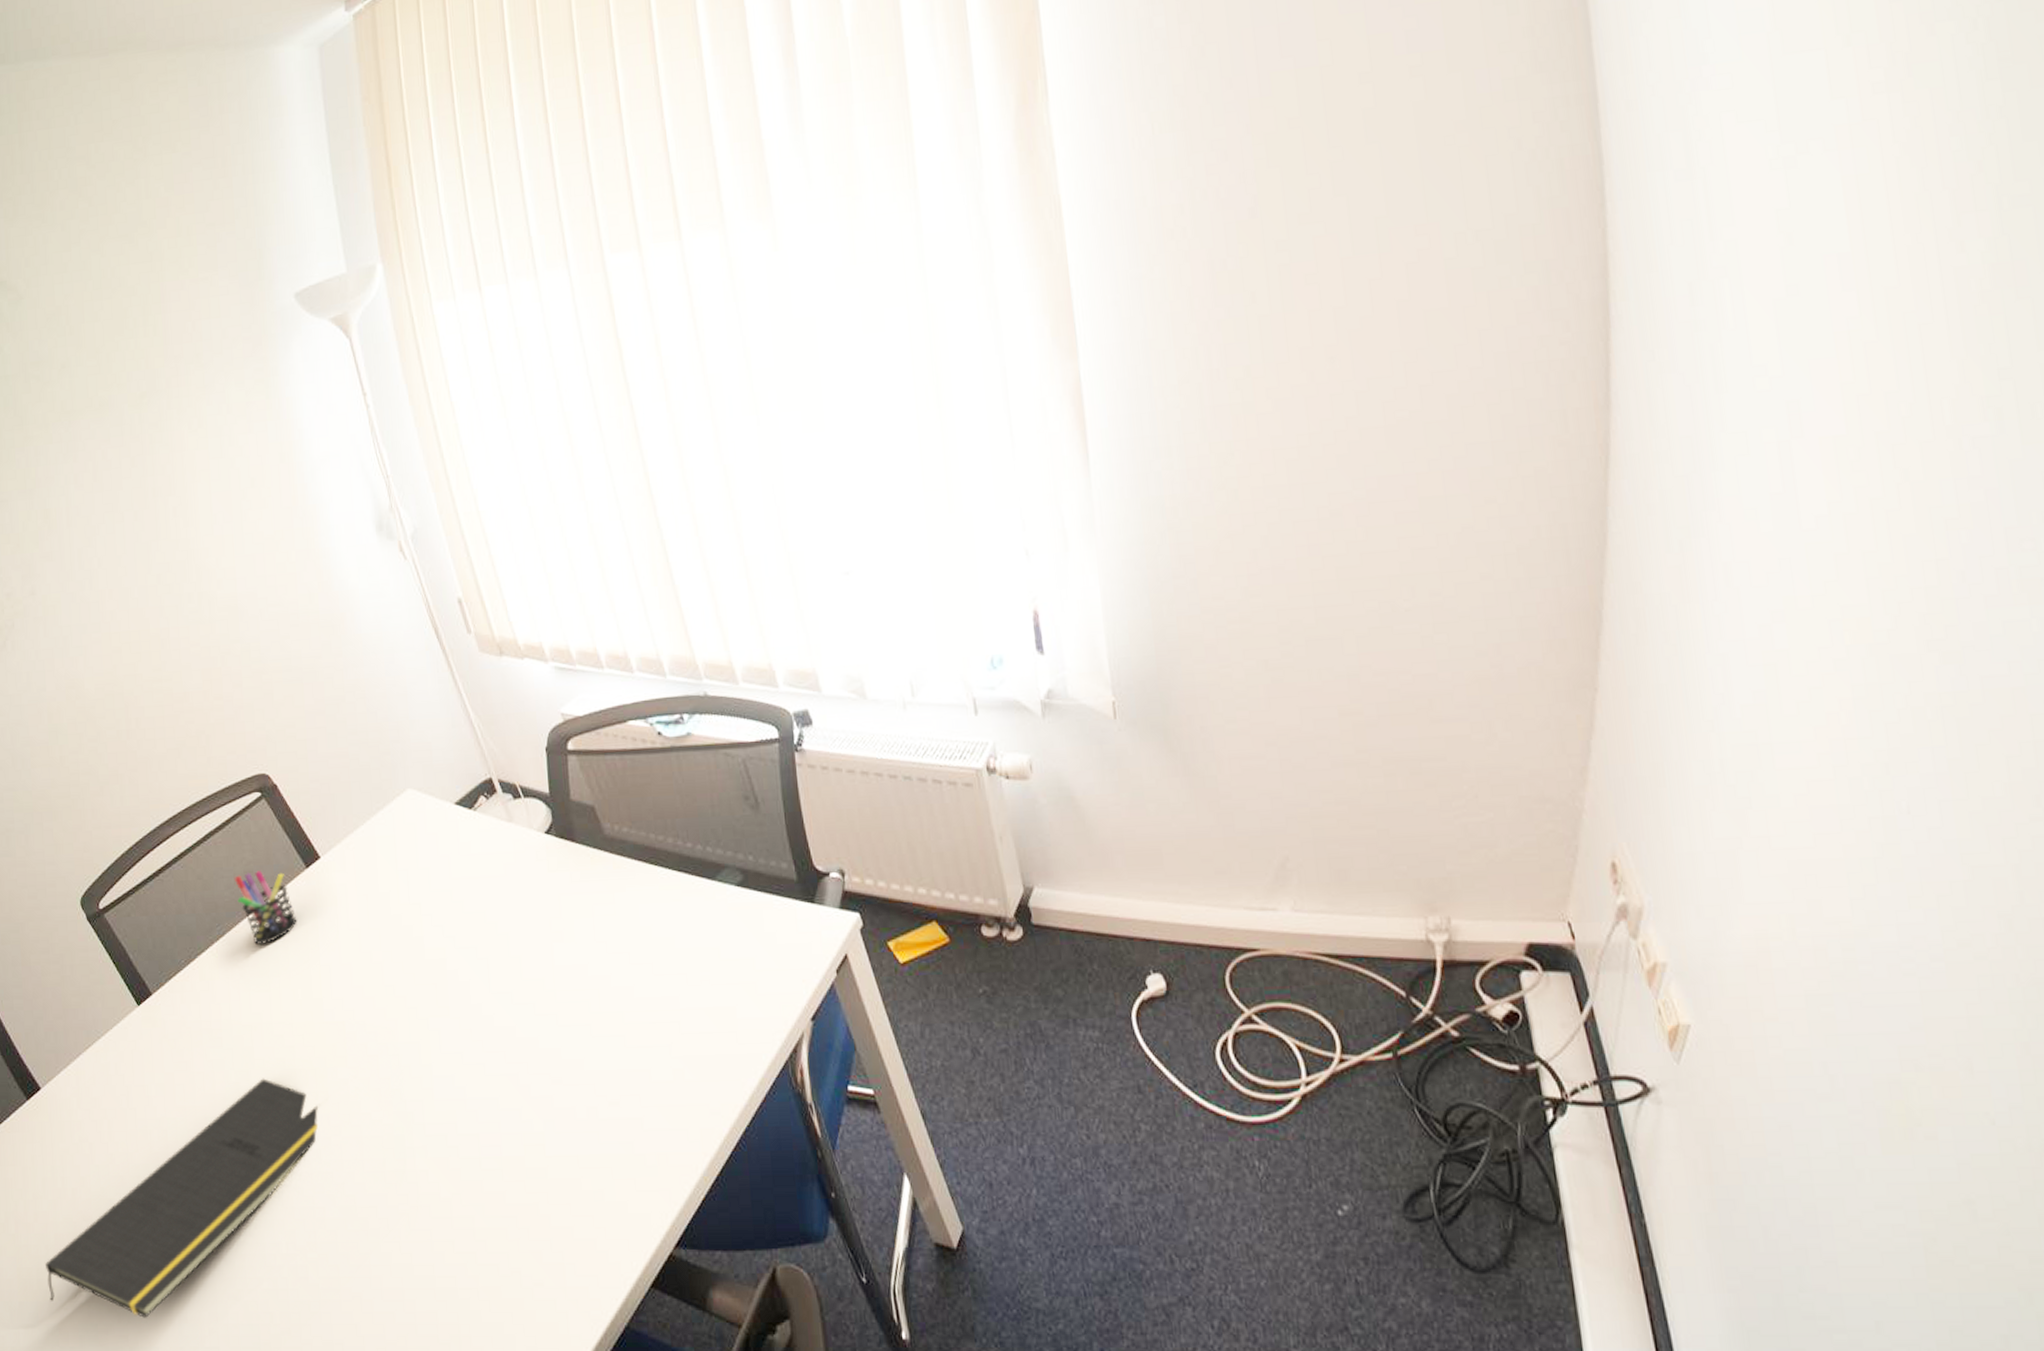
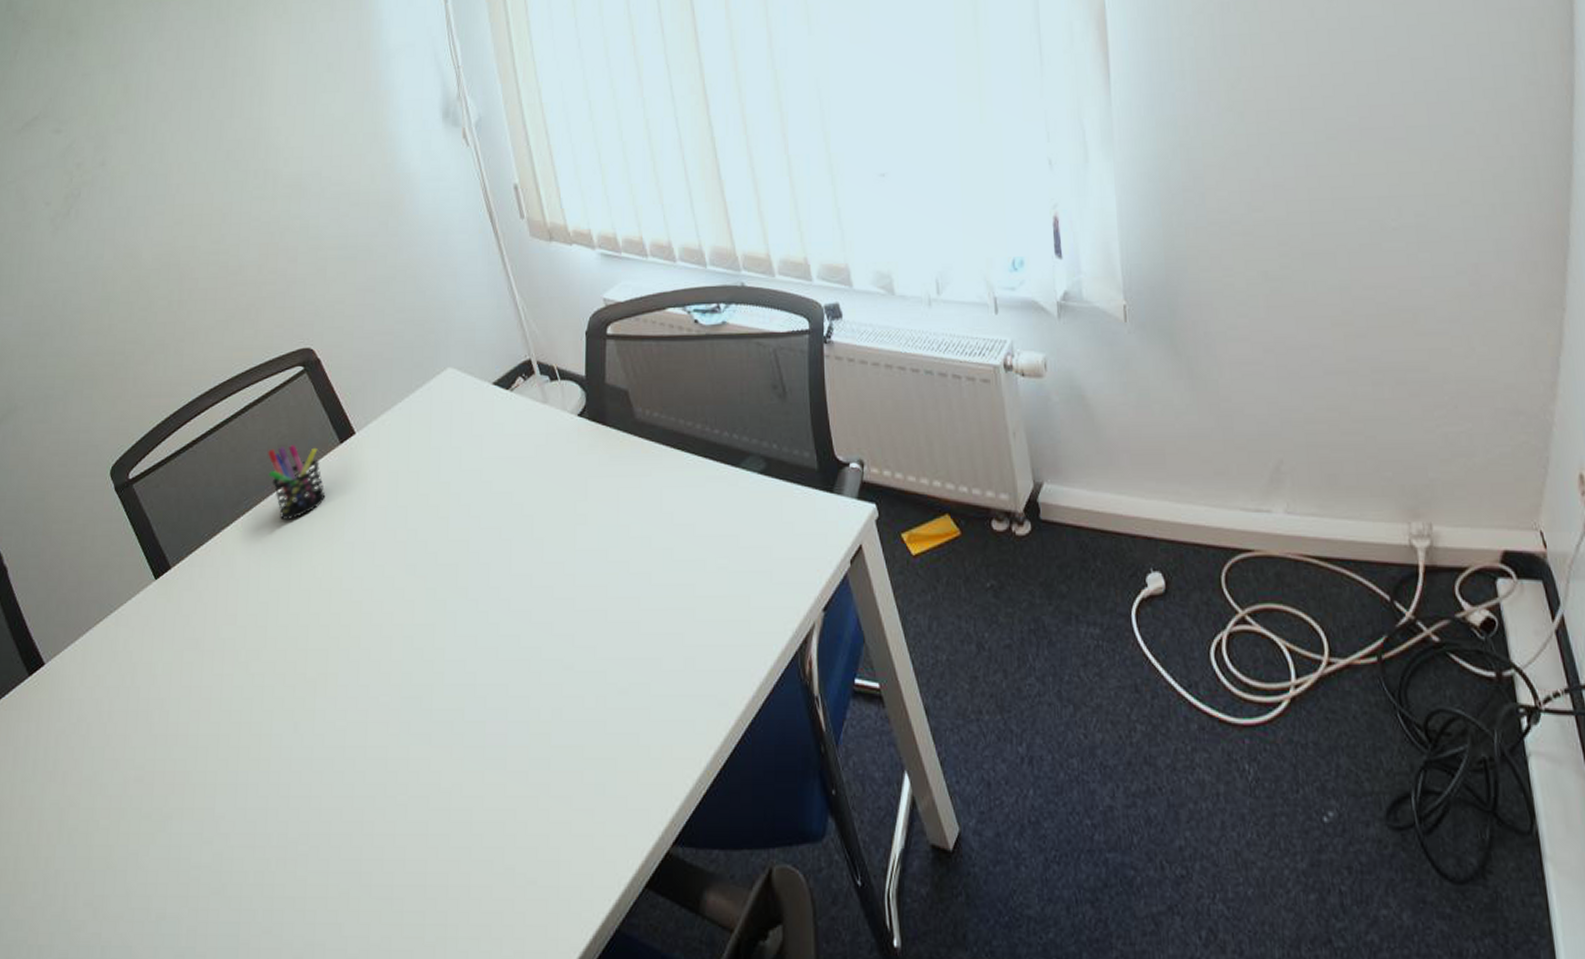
notepad: present [44,1078,319,1318] -> none [23,658,326,914]

